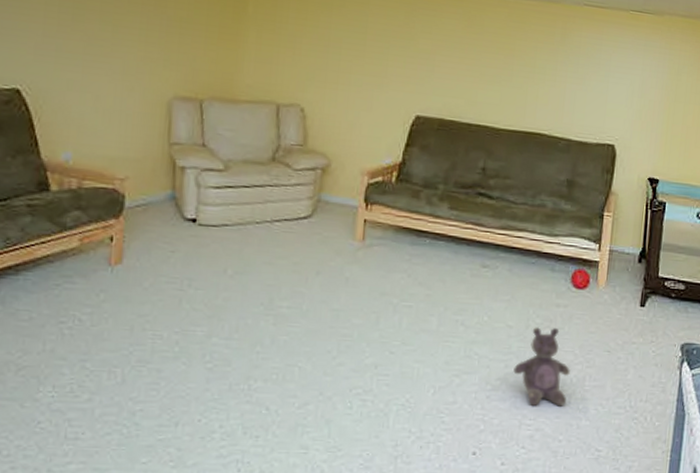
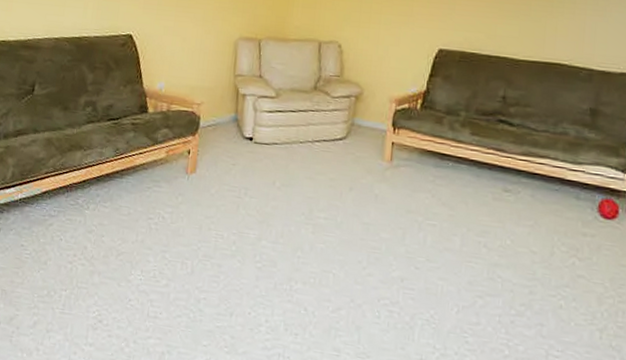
stuffed animal: present [513,327,570,407] -> none [538,255,600,341]

